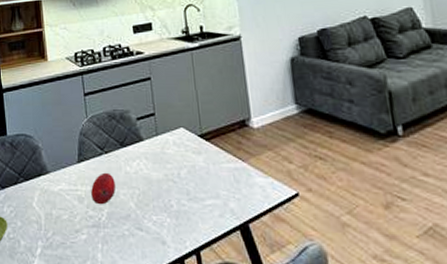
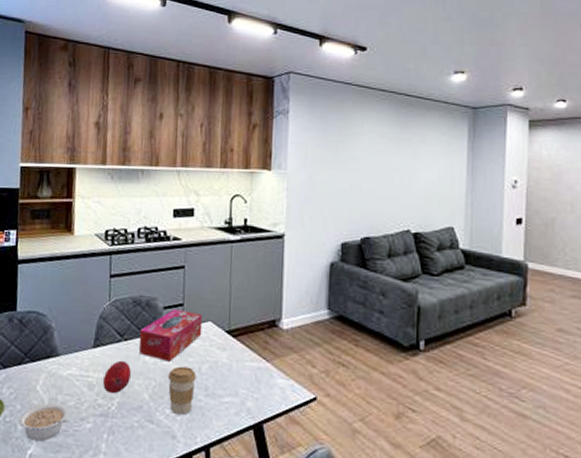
legume: none [21,218,66,255] -> present [19,403,69,442]
tissue box: none [118,119,176,170] -> present [139,309,203,362]
coffee cup: none [149,173,178,220] -> present [167,366,197,415]

